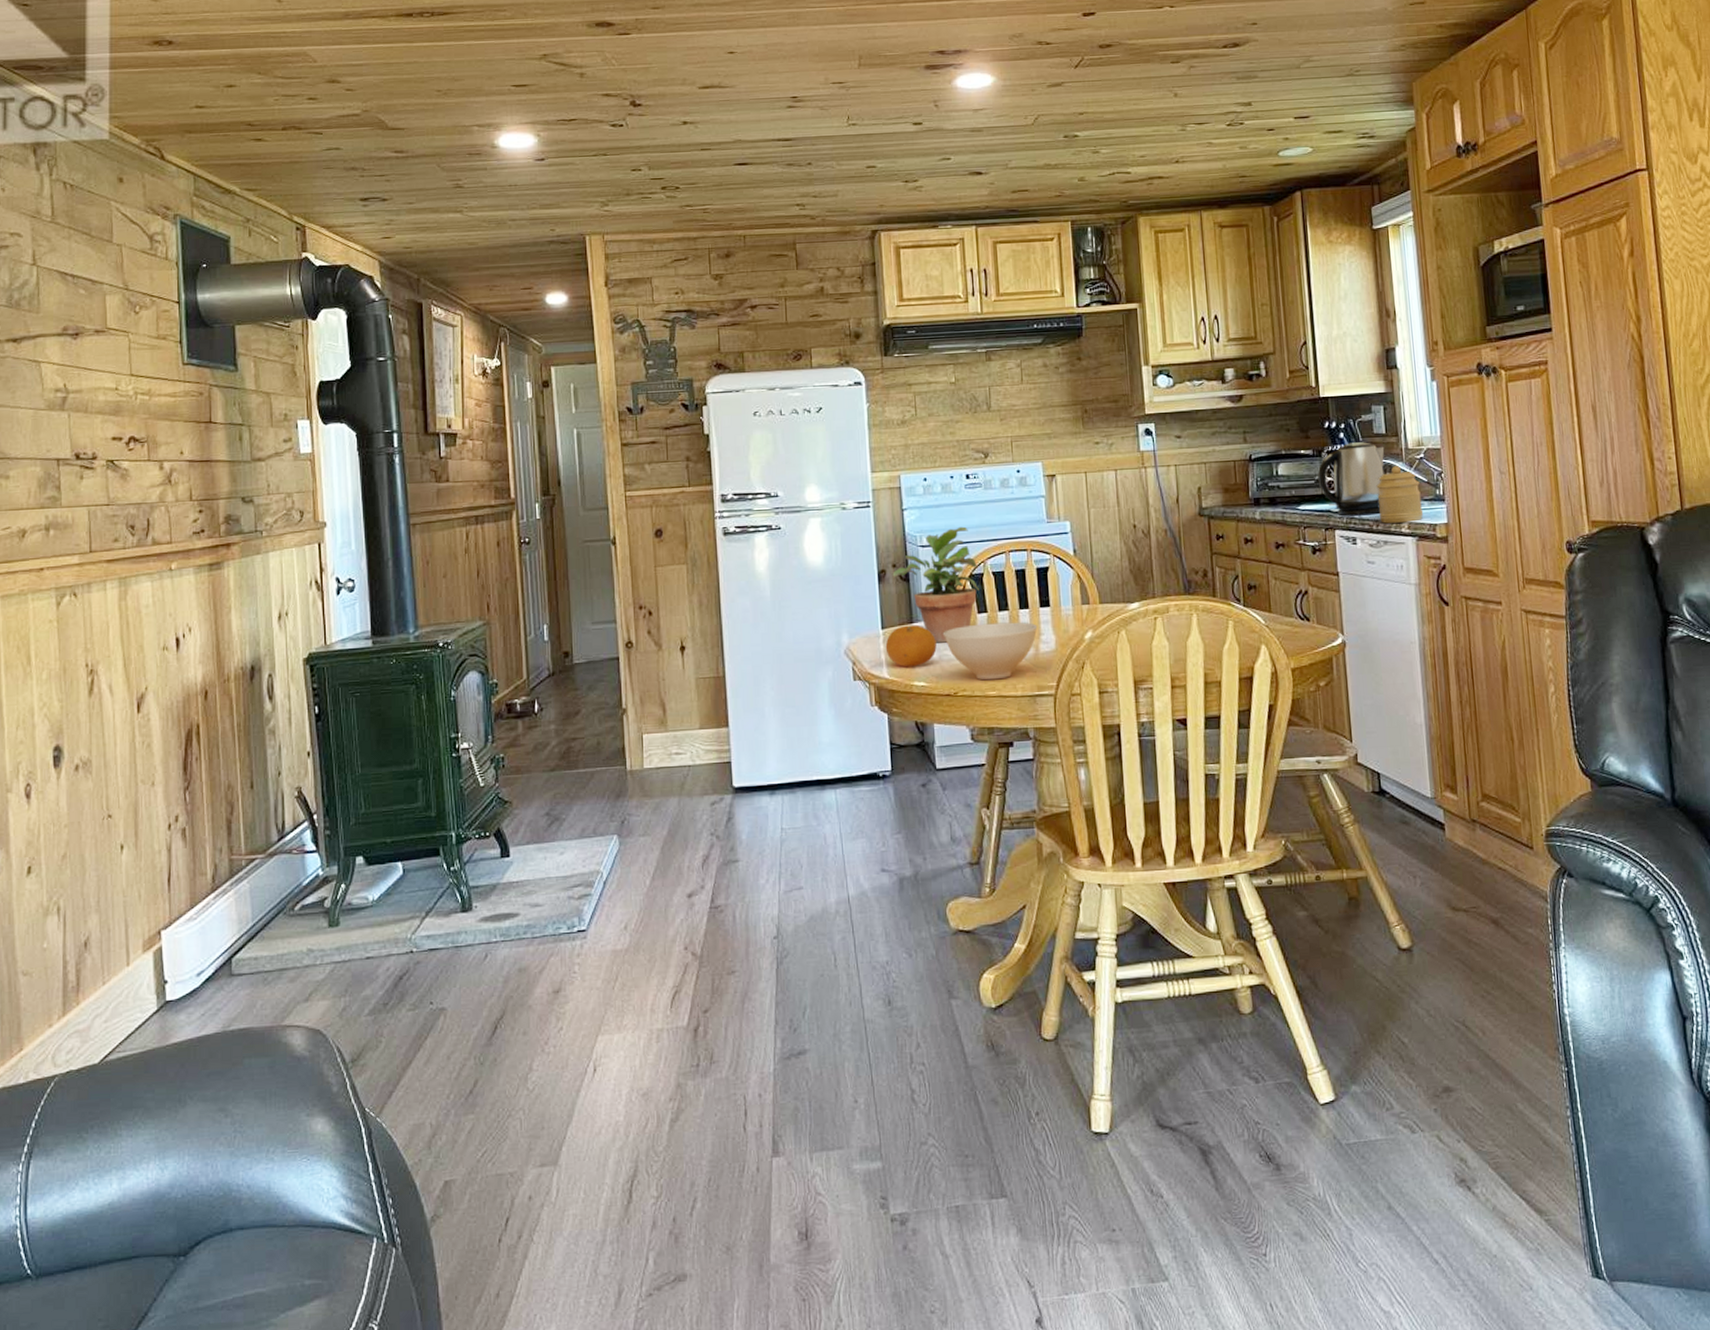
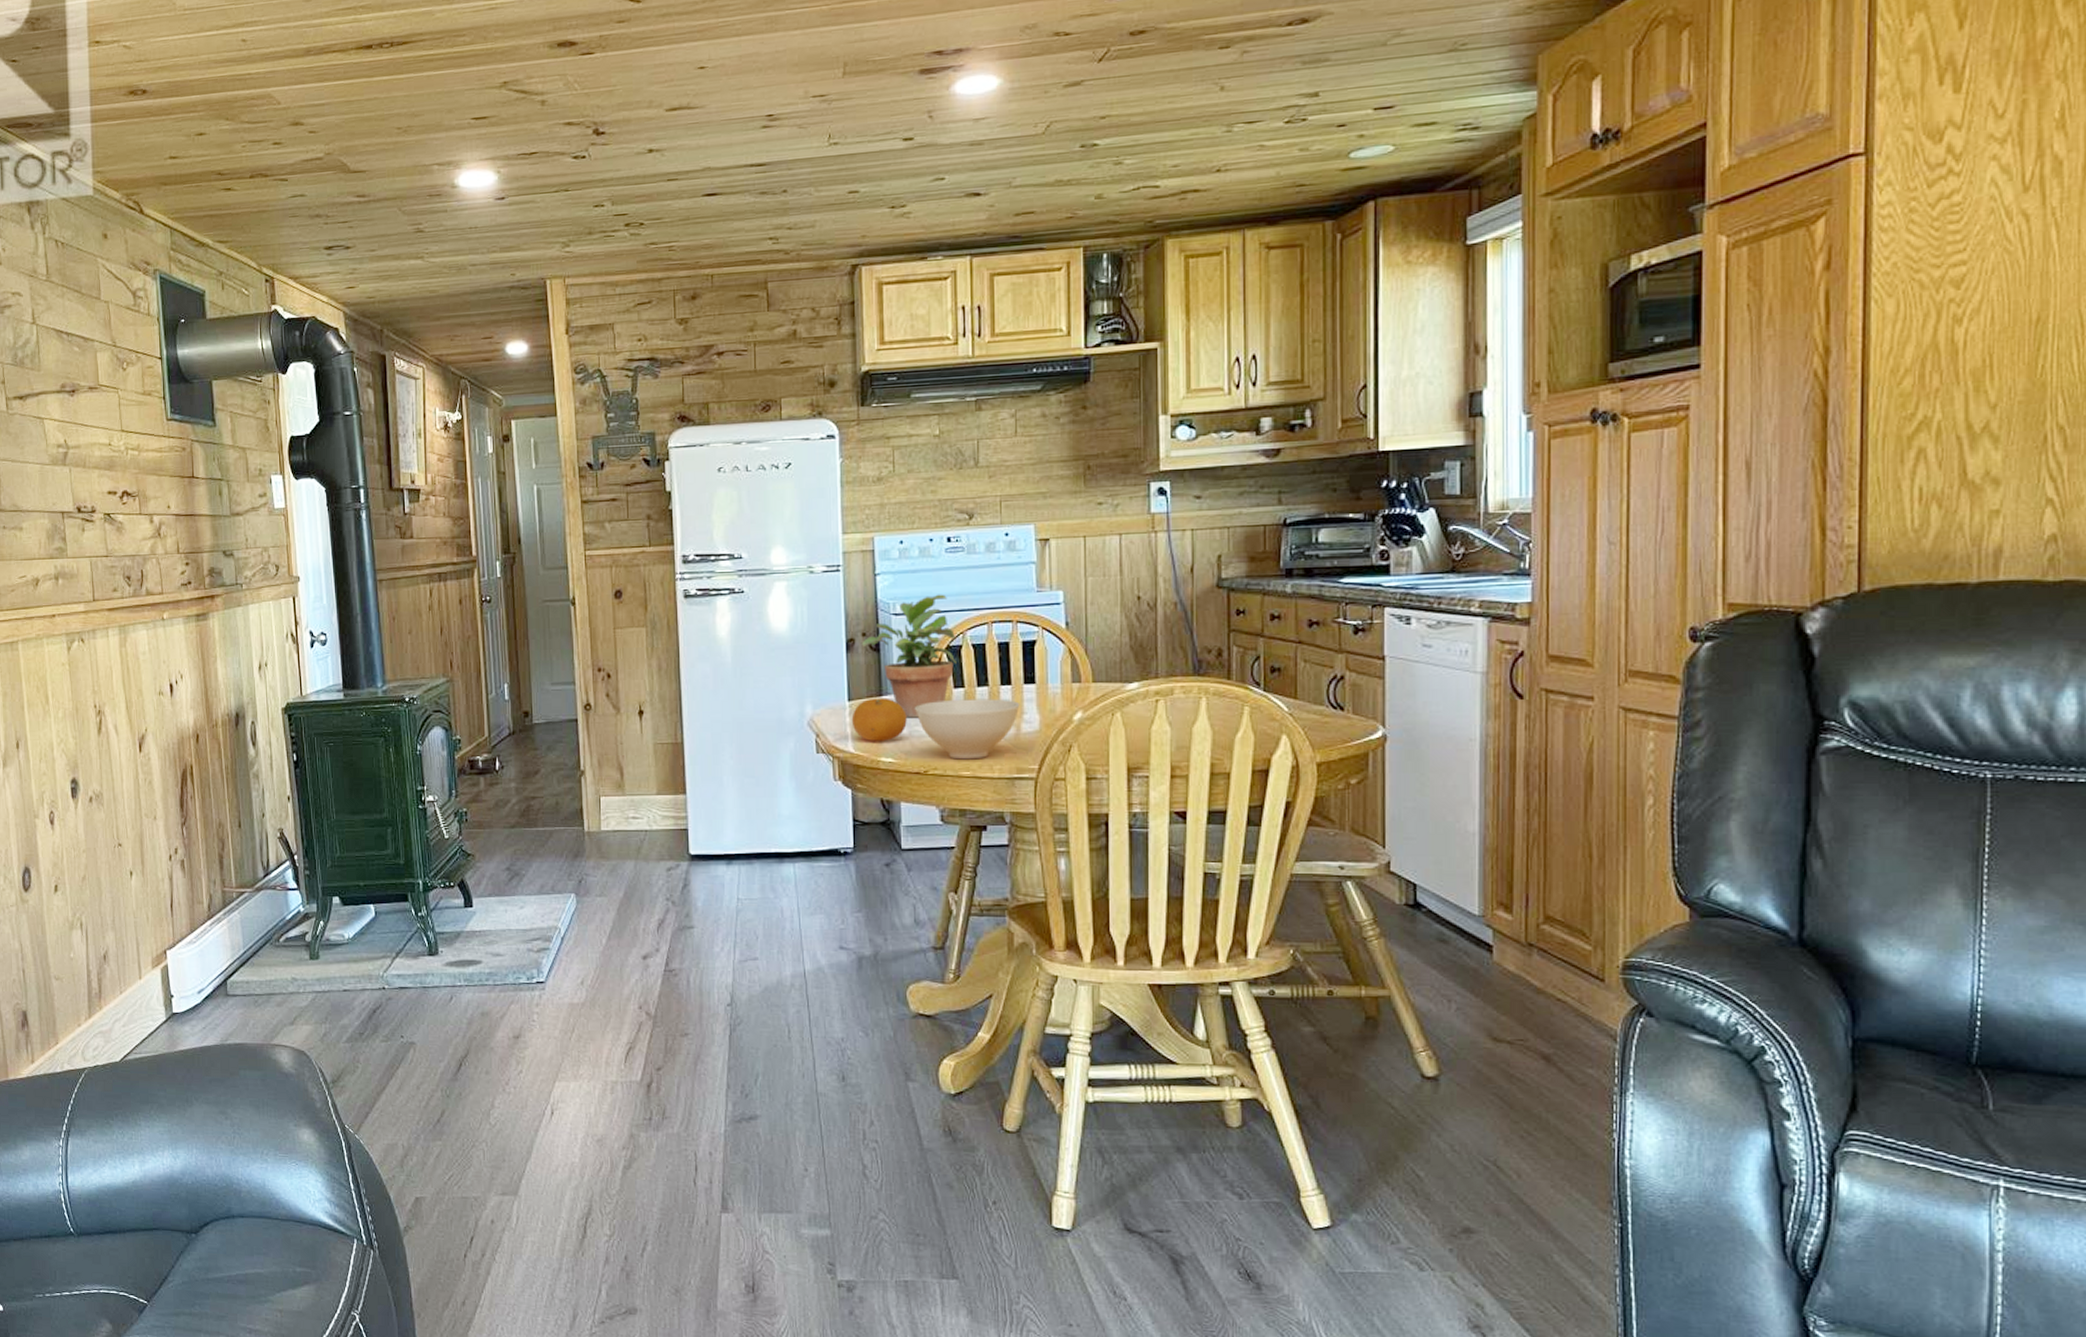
kettle: present [1317,442,1385,517] -> none [1368,504,1457,593]
jar: present [1376,466,1424,524] -> none [1442,533,1501,601]

